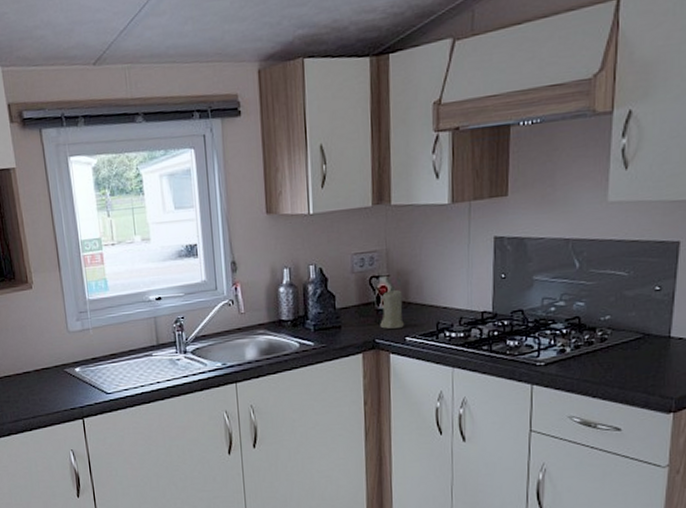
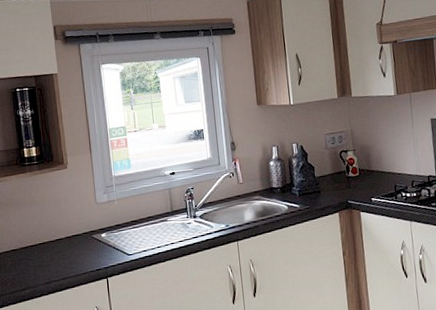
candle: present [380,289,404,329] -> none [350,160,369,192]

